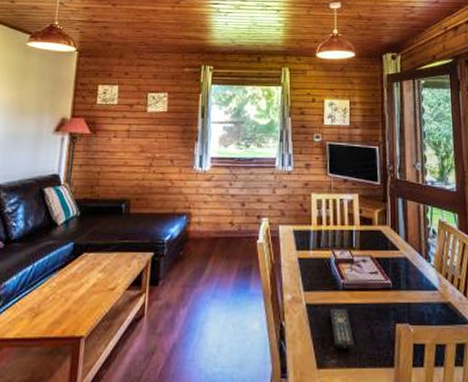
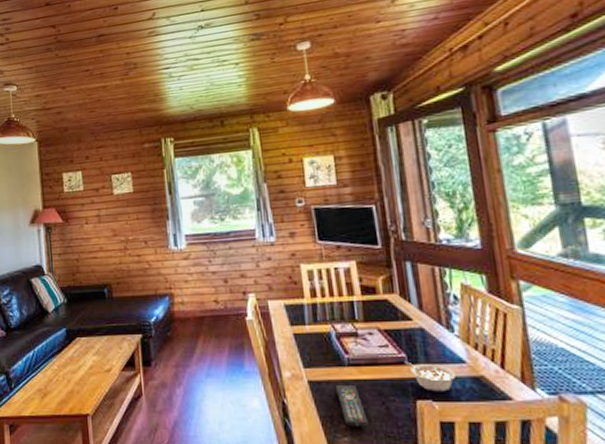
legume: none [389,287,430,316] -> present [404,361,457,392]

